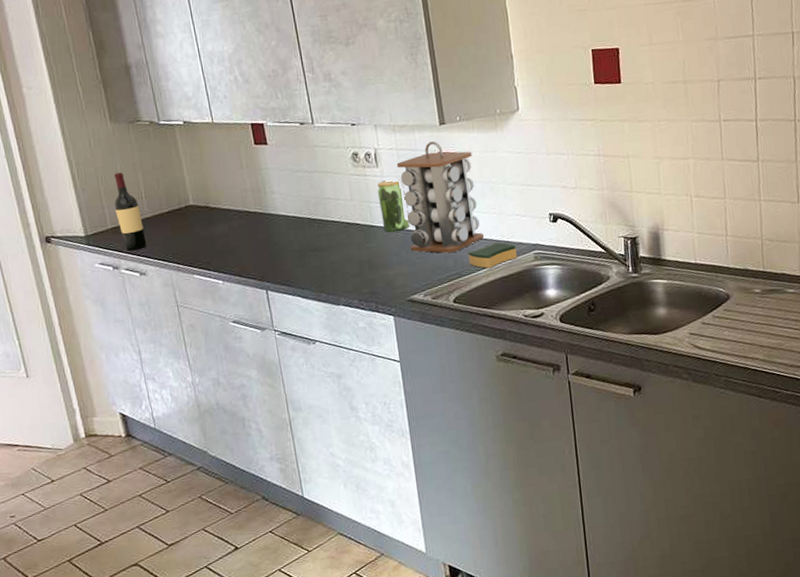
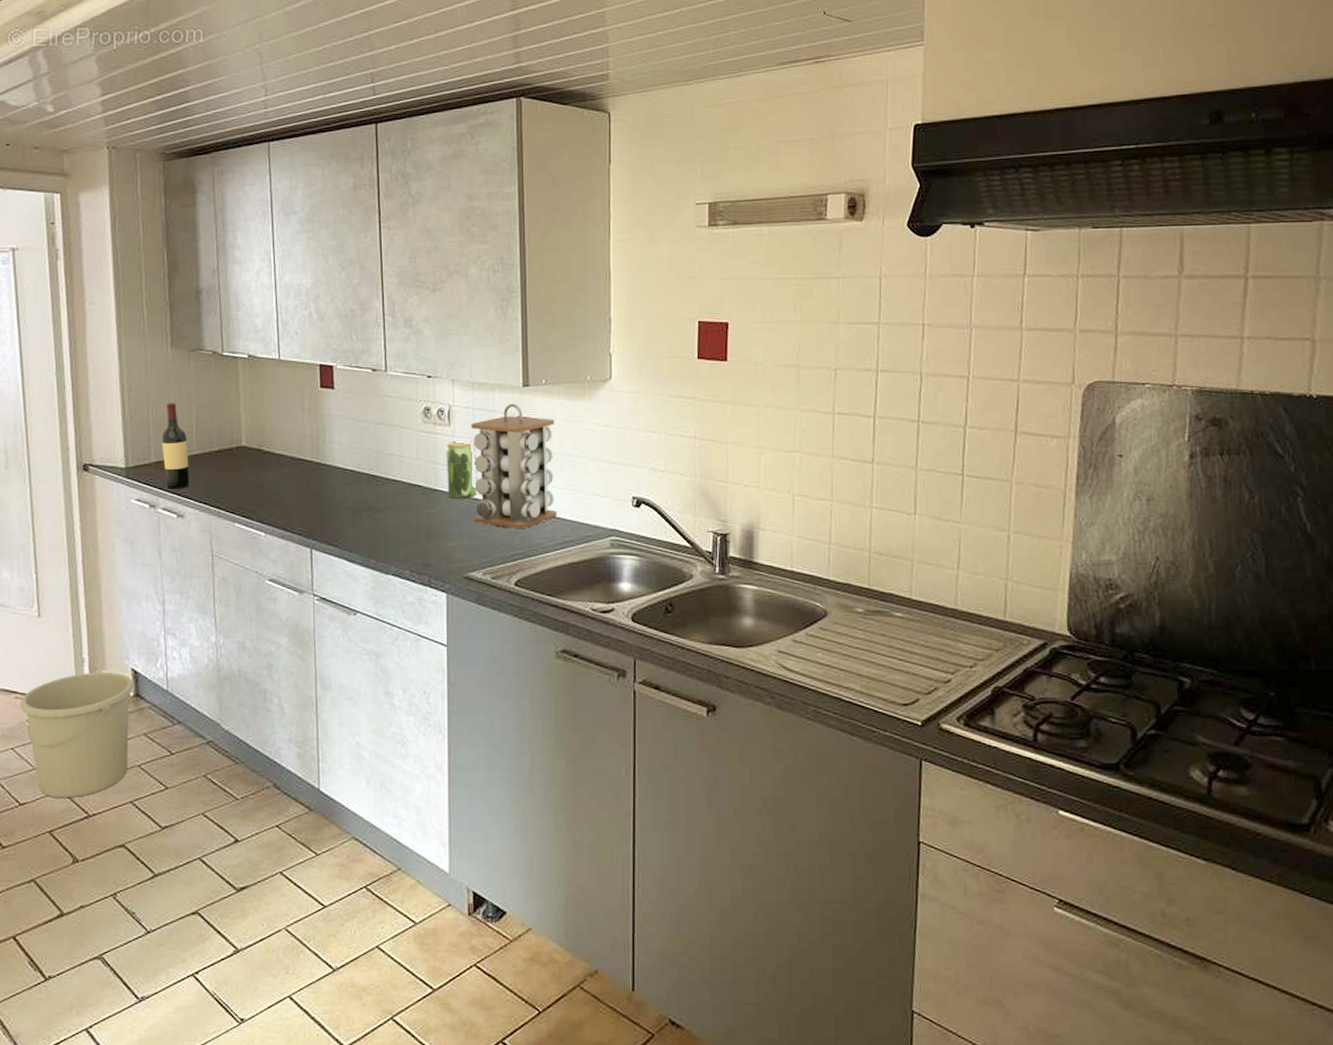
bucket: none [23,418,131,532] -> present [20,671,134,799]
sponge: present [467,242,517,268] -> none [537,522,591,551]

